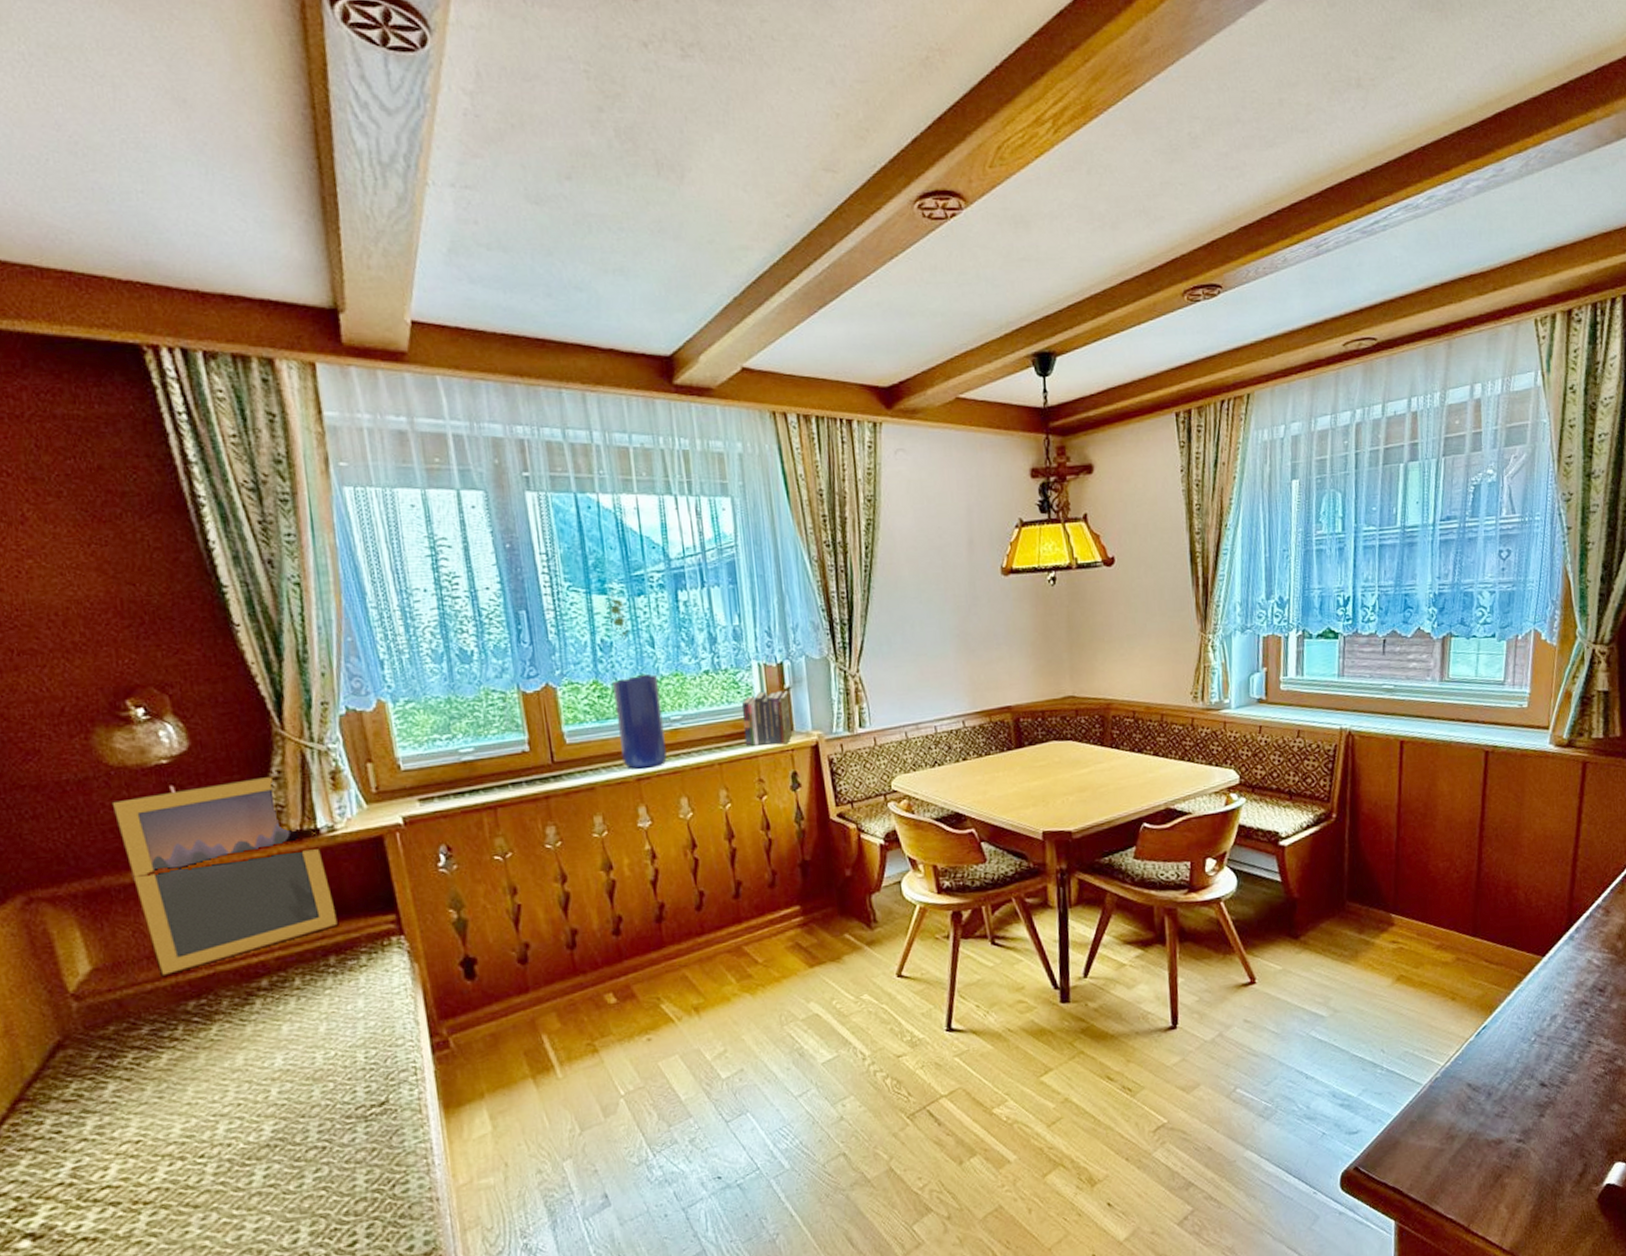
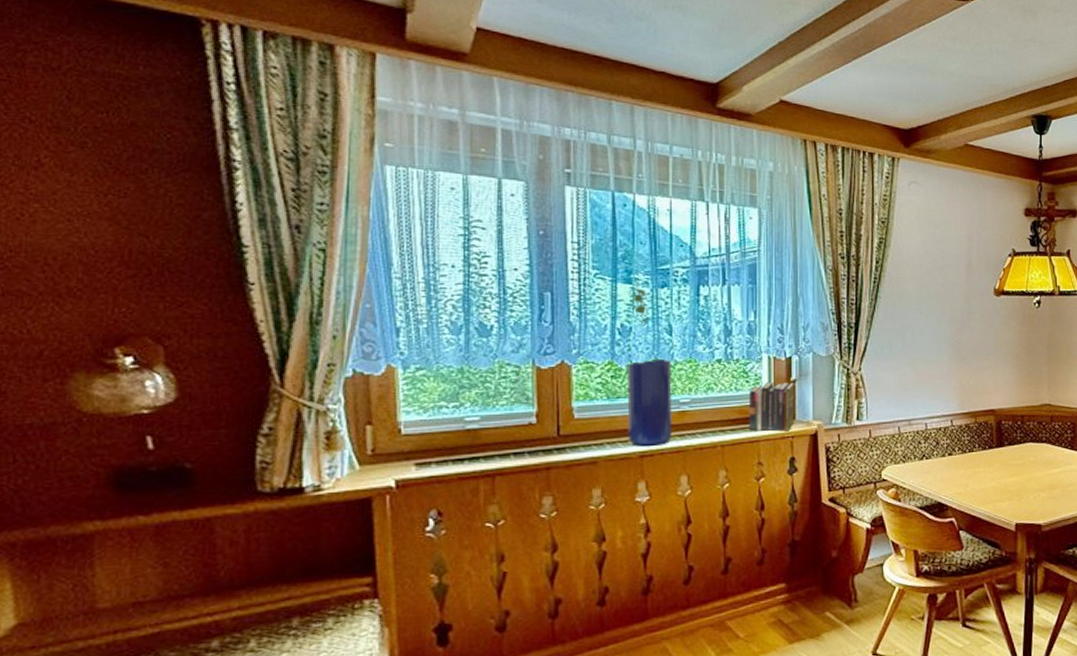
picture frame: present [111,775,339,977] -> none [77,432,310,634]

